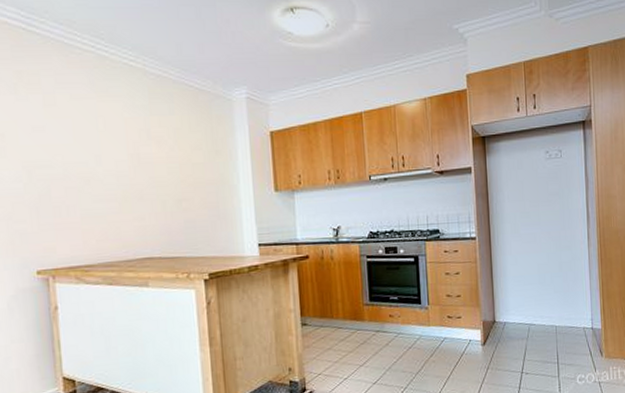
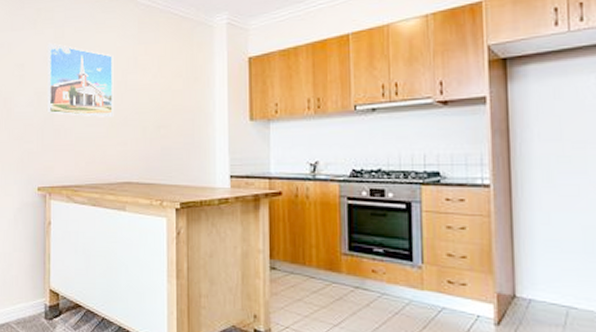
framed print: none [35,110,127,192] -> present [48,42,114,117]

